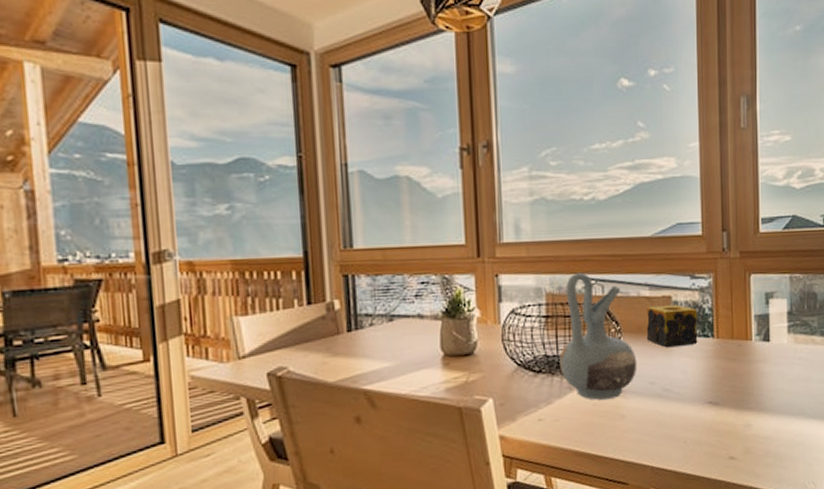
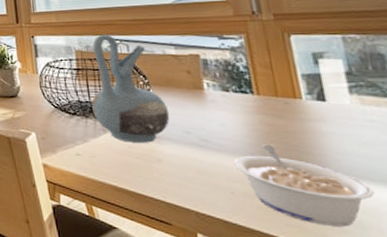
candle: present [646,304,698,348] -> none [174,62,235,101]
legume: none [690,388,793,462] -> present [234,144,375,227]

